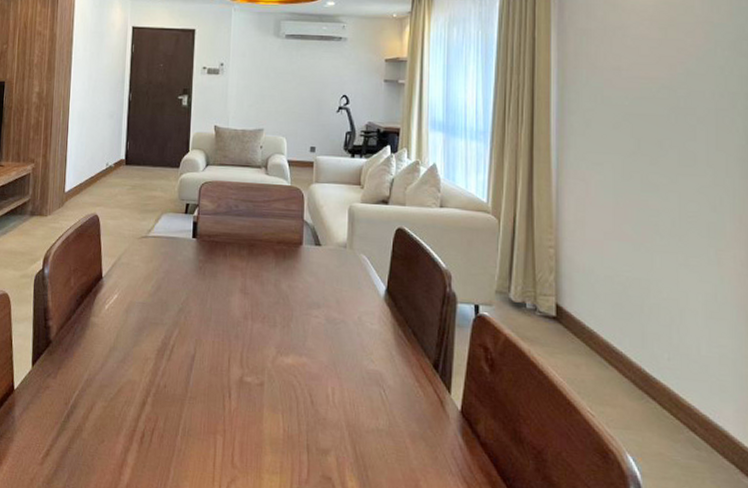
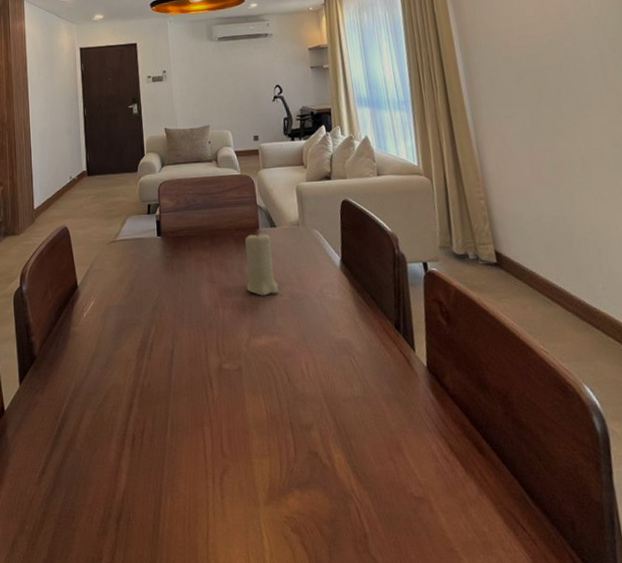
candle: none [281,247,315,315] -> present [245,230,279,296]

